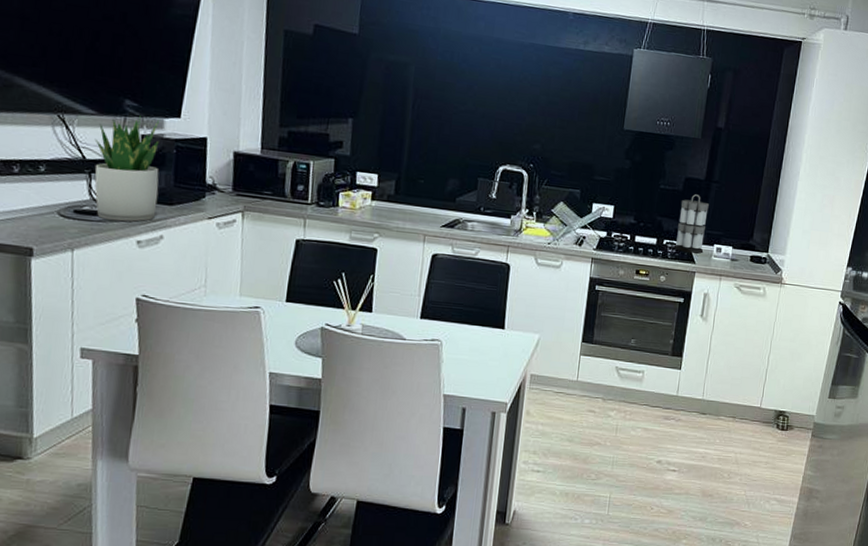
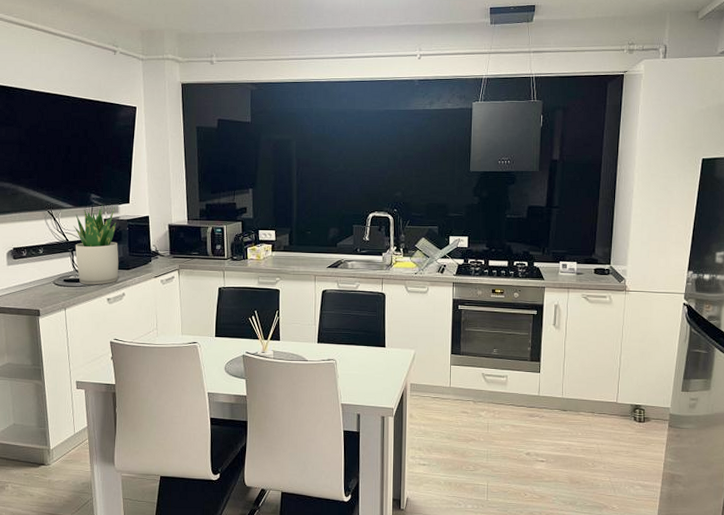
spice rack: present [673,194,709,254] -> none [523,220,552,271]

